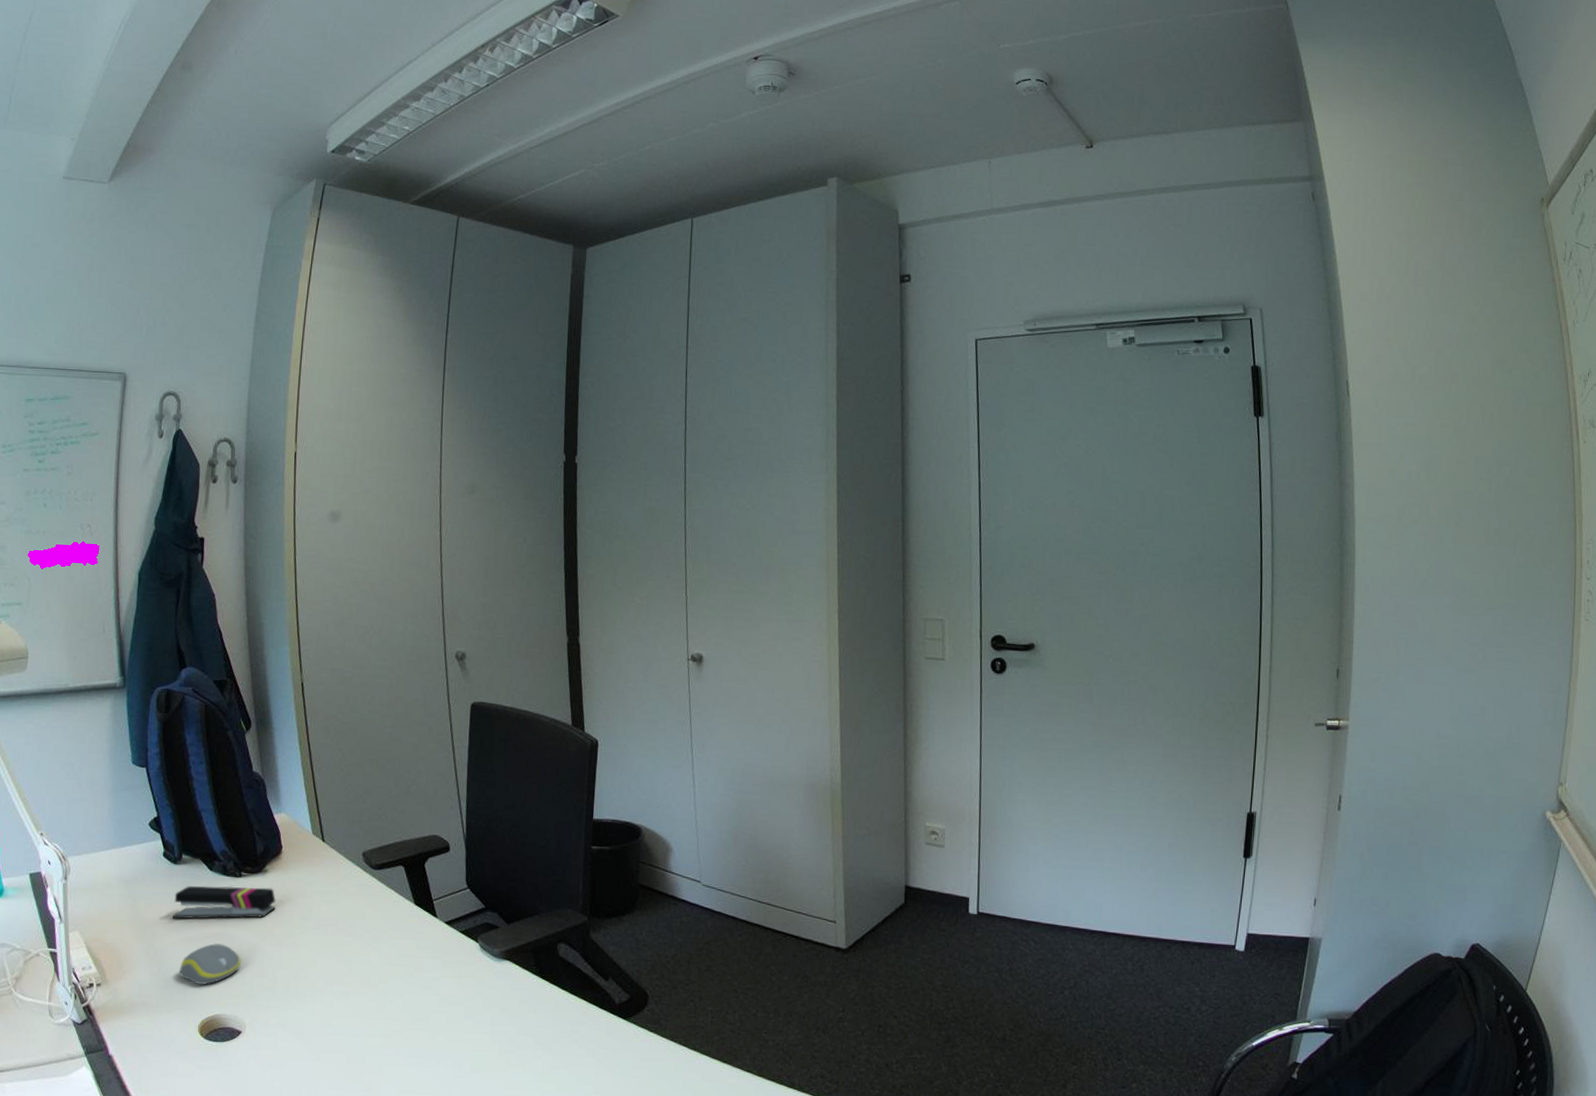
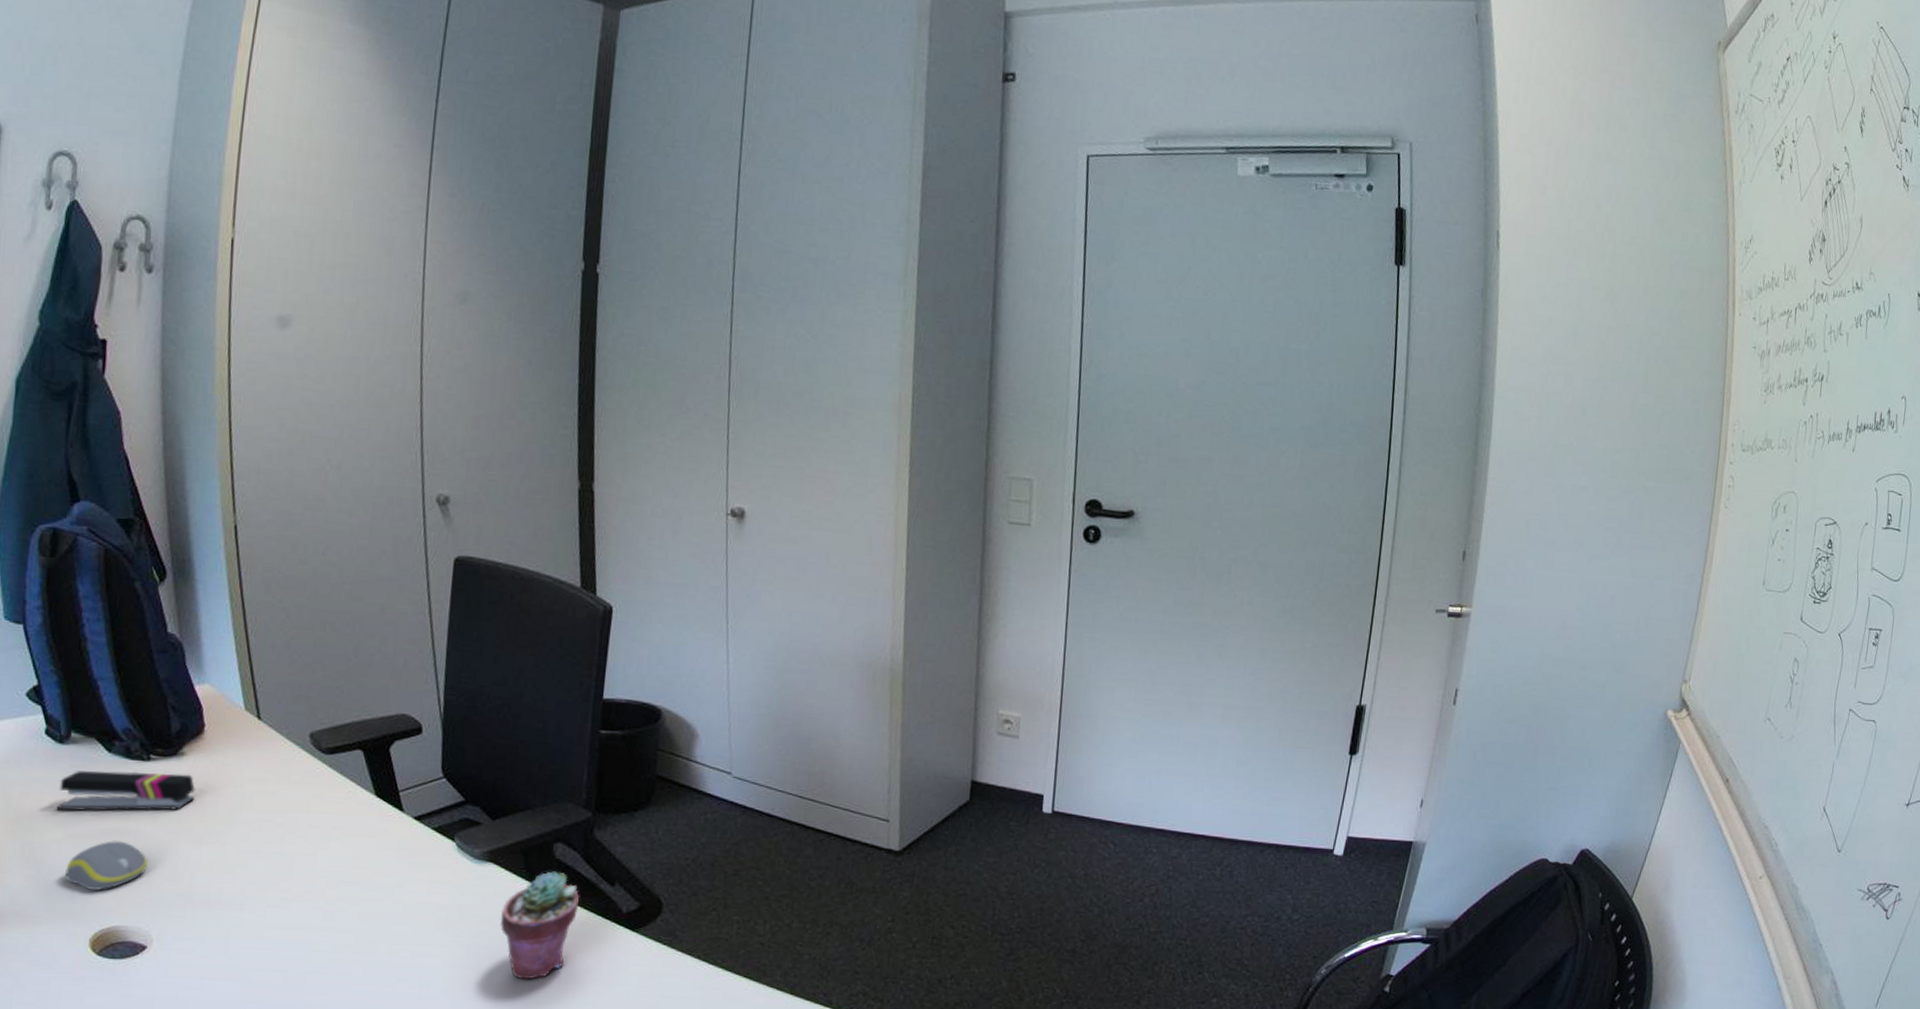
potted succulent: none [516,968,581,1062] -> present [499,871,580,980]

